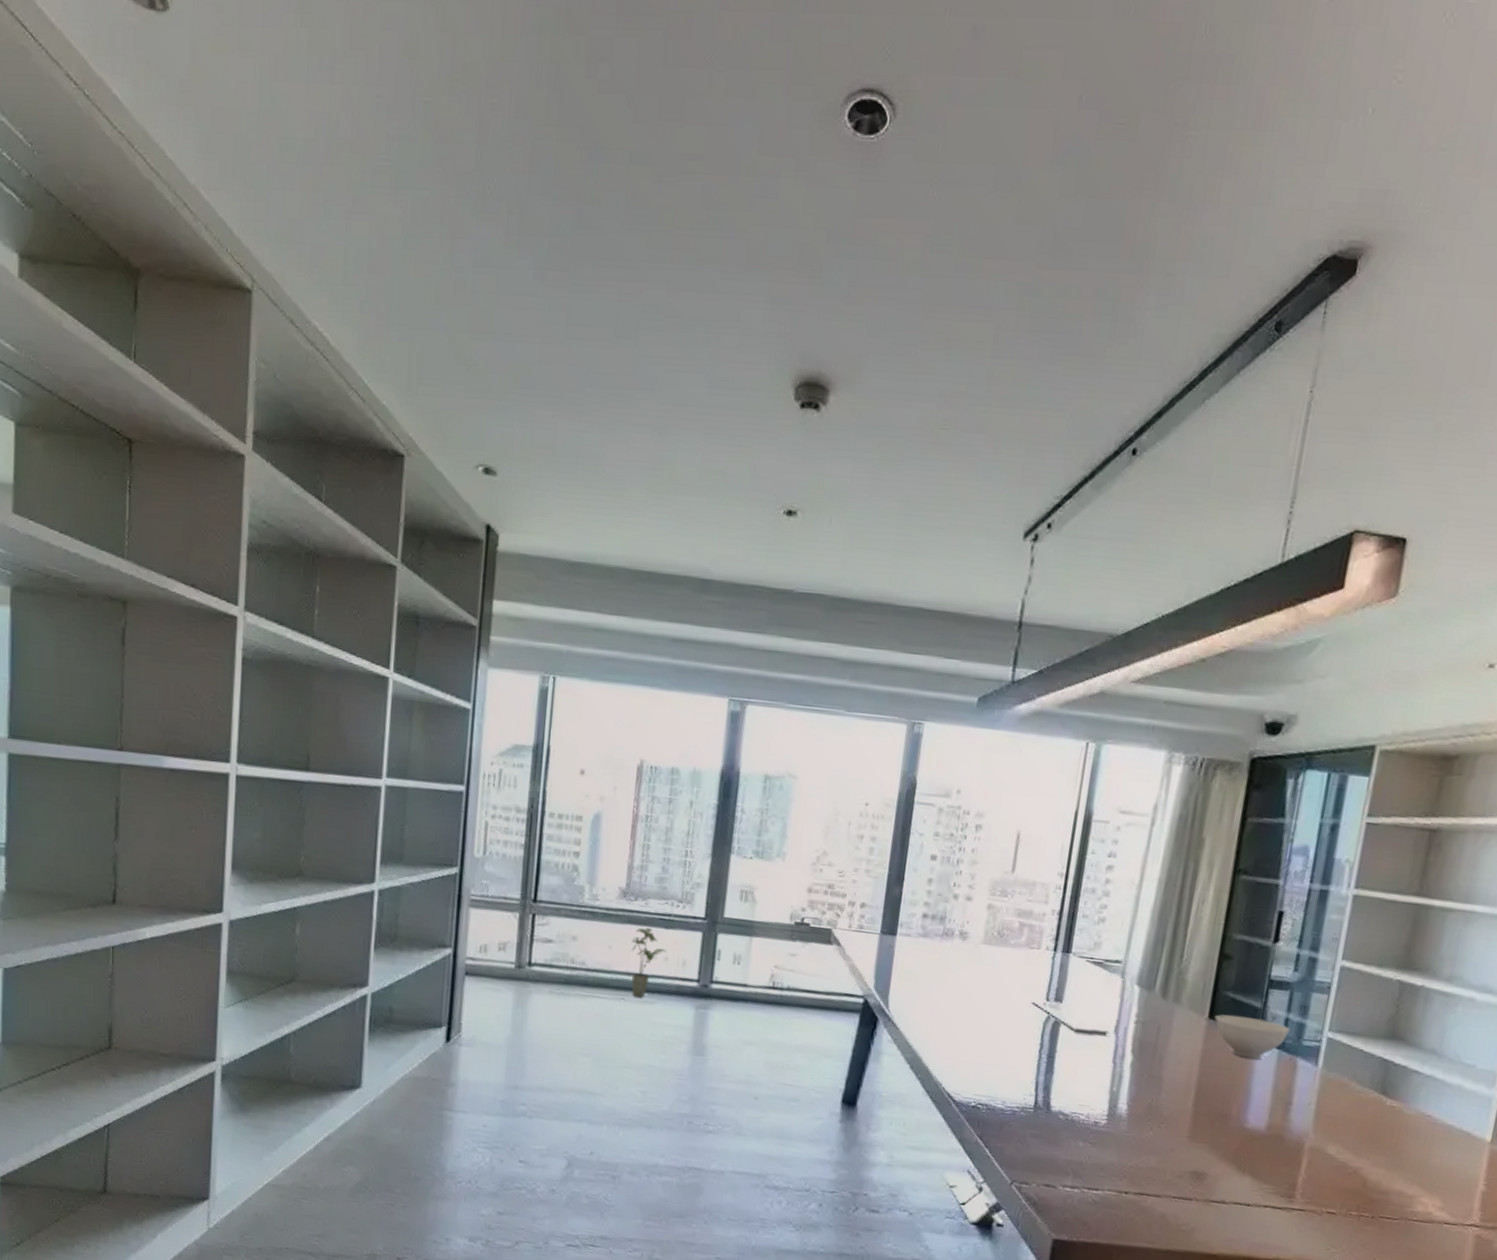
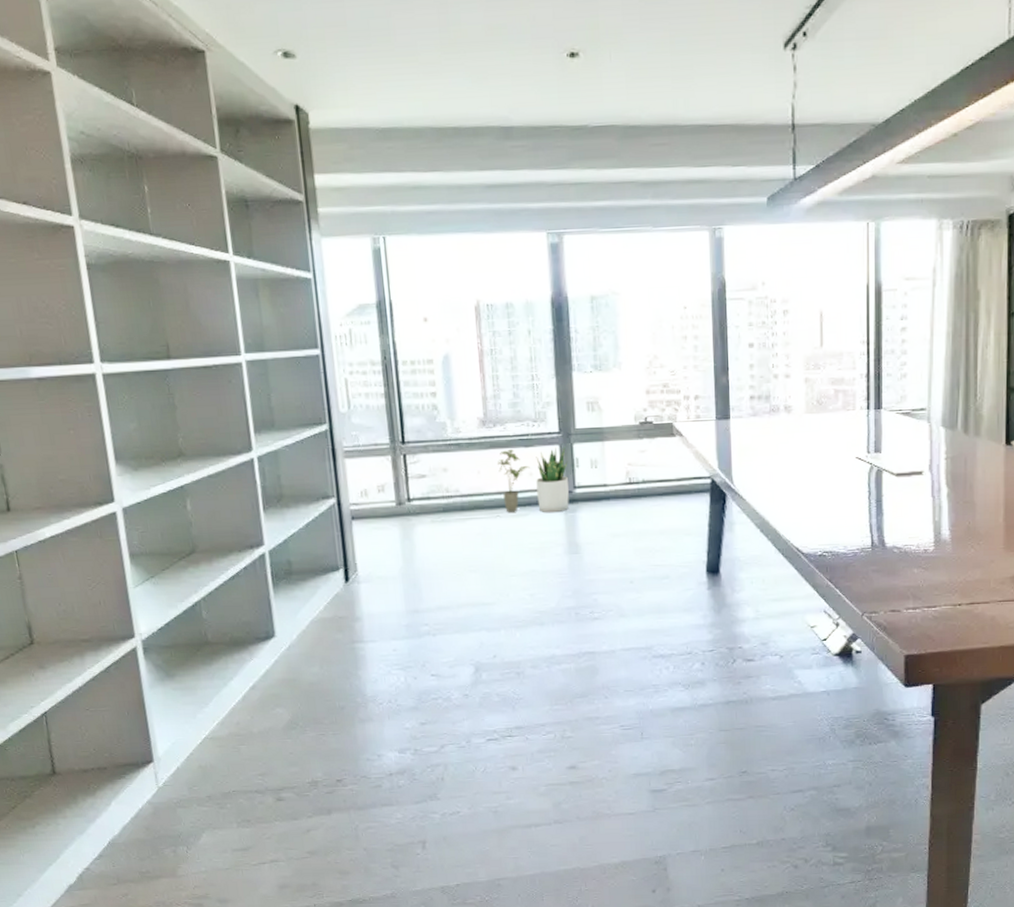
planter: none [668,935,709,1006] -> present [536,447,569,513]

